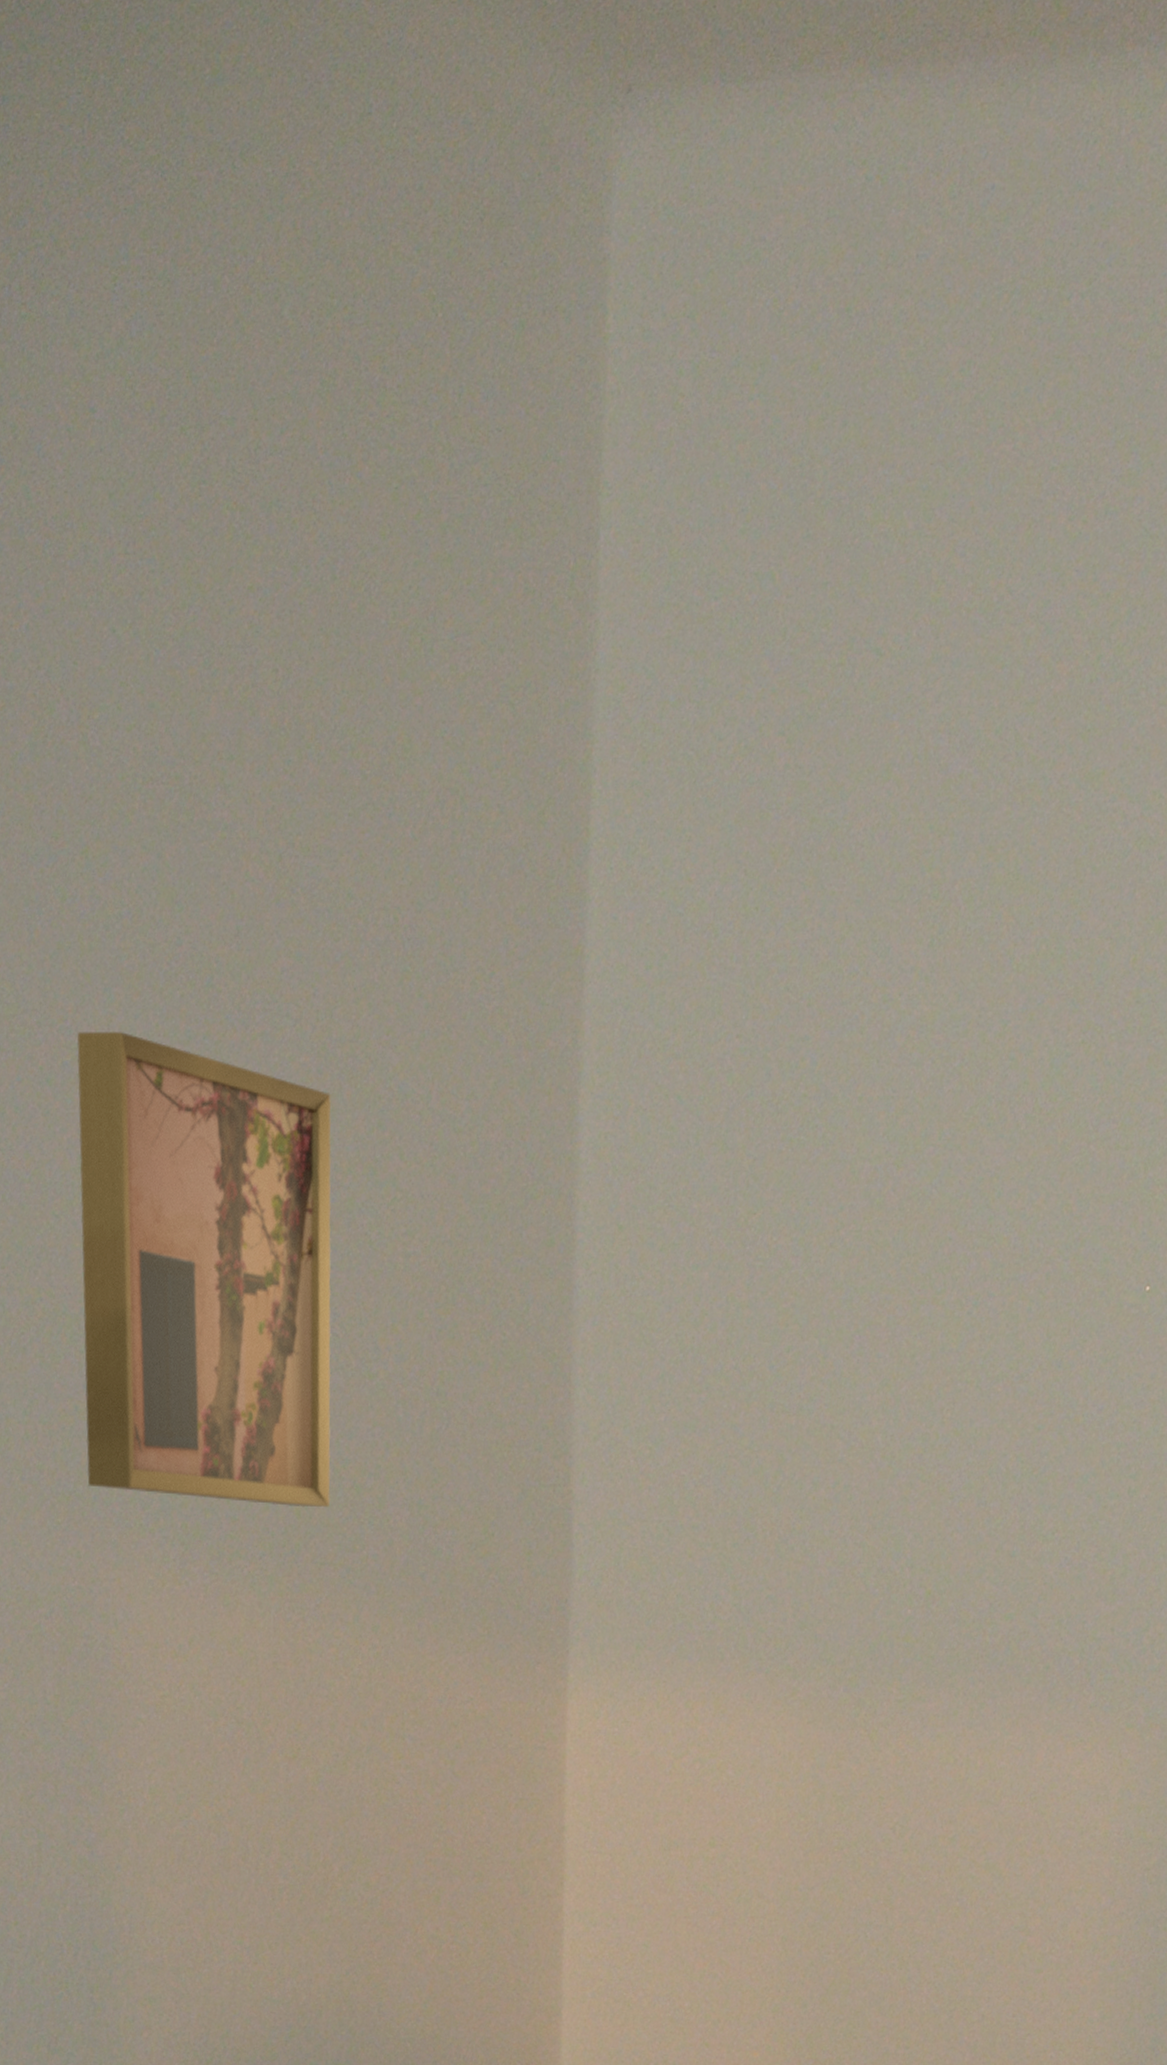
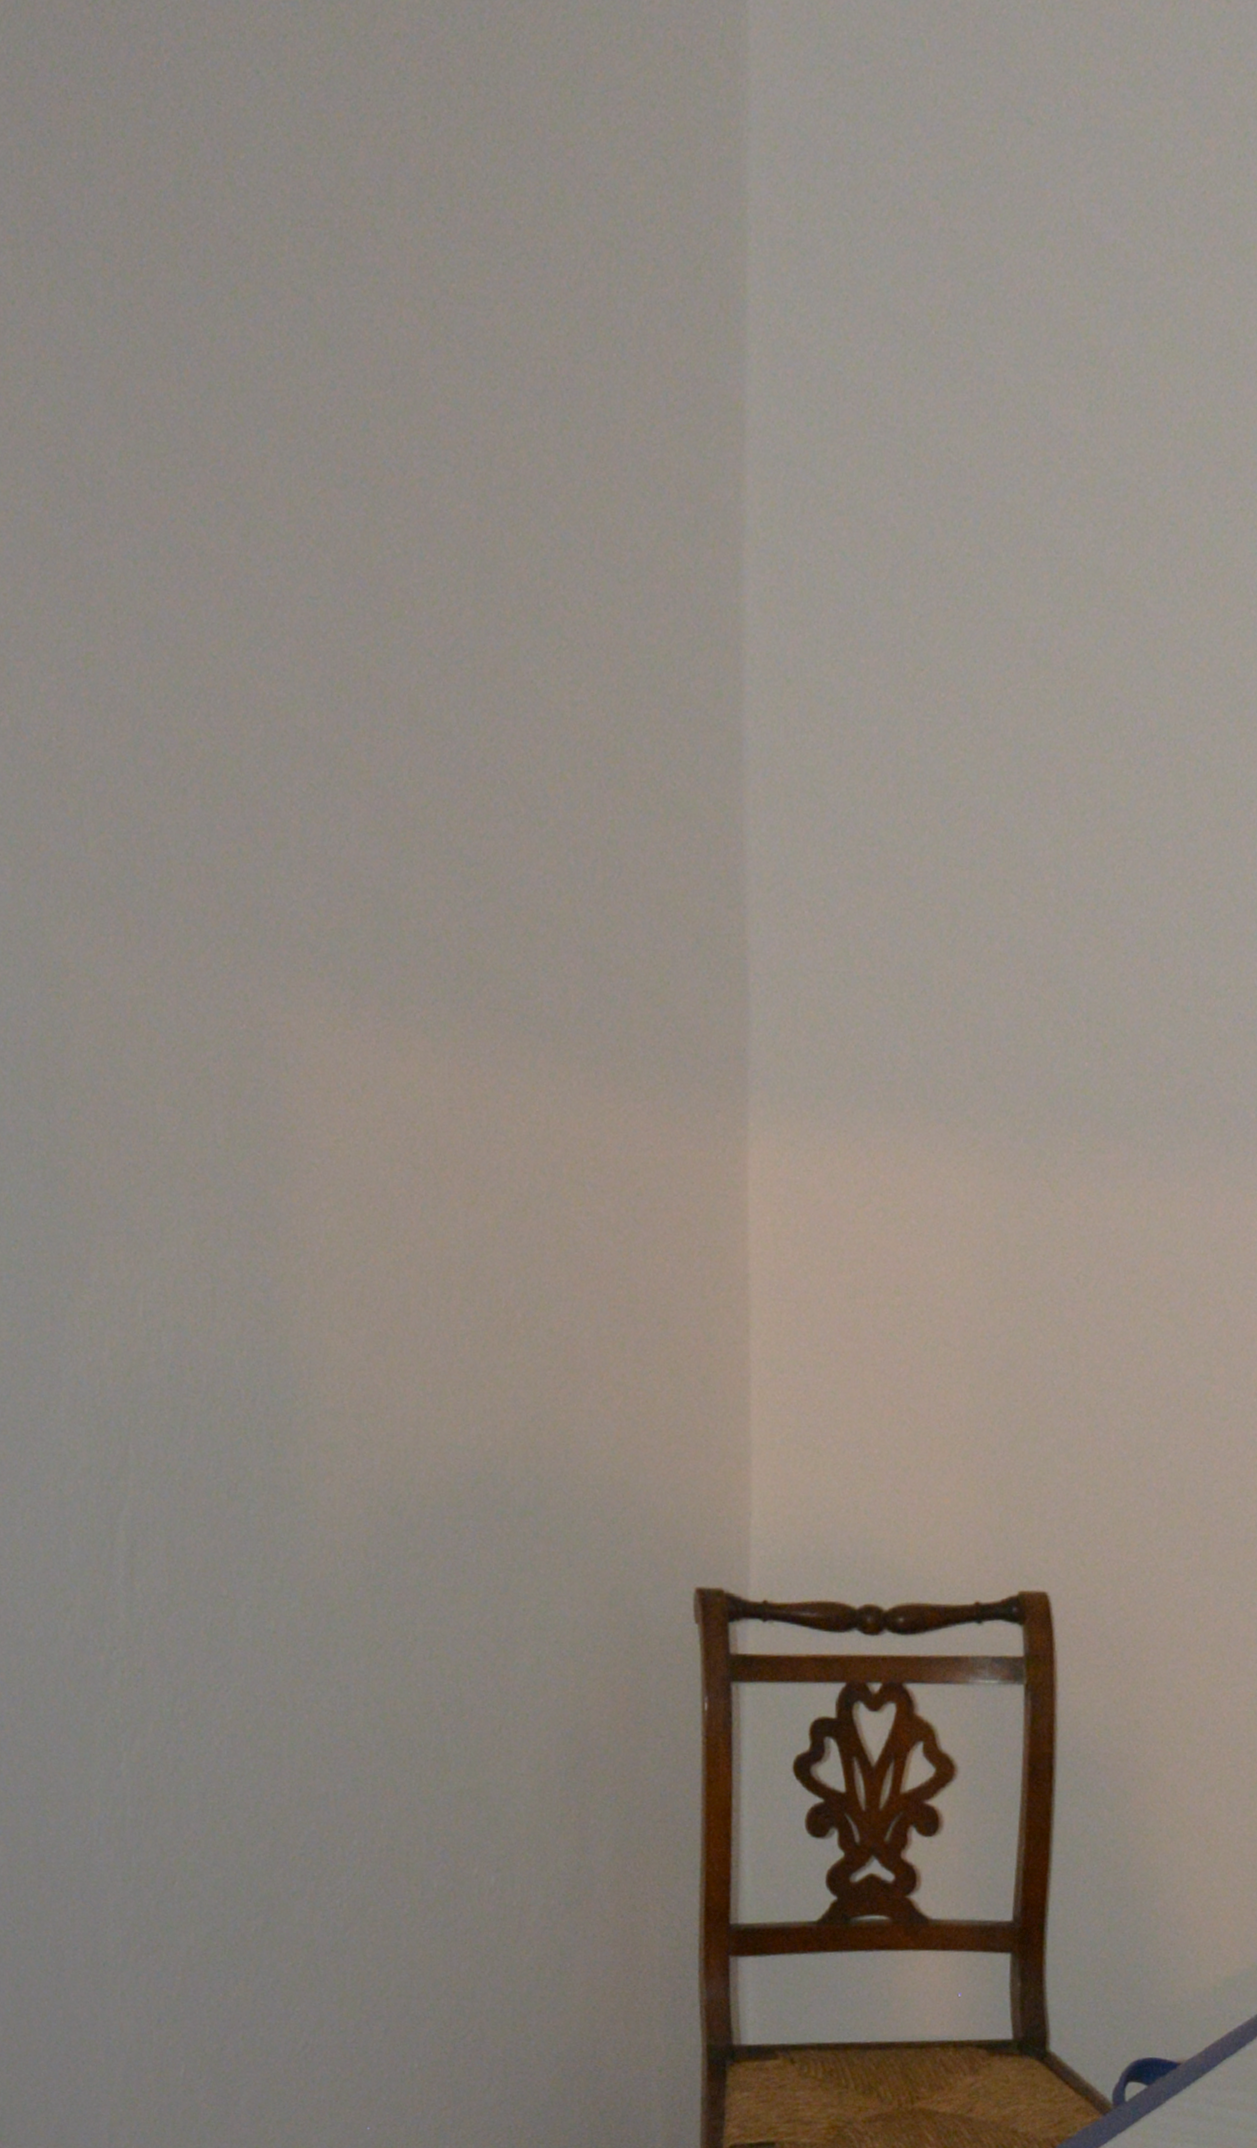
wall art: present [77,1032,332,1508] -> none [230,473,503,954]

